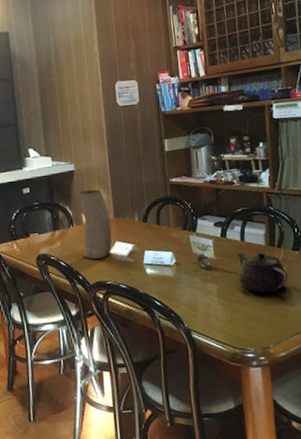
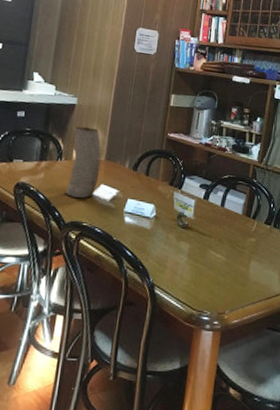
teapot: present [237,251,289,294] -> none [211,216,257,261]

